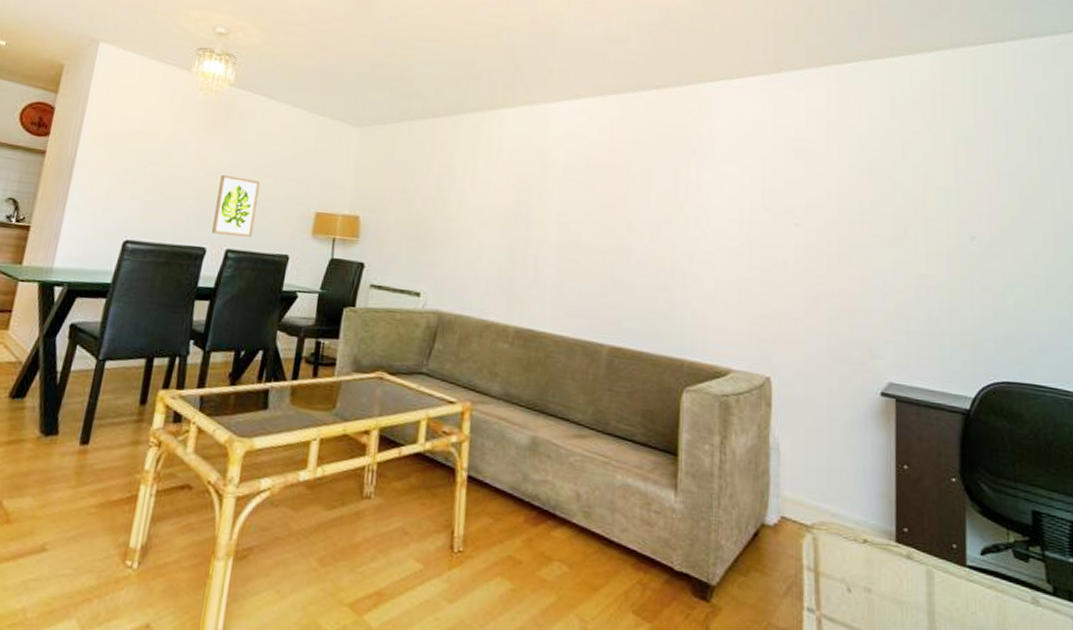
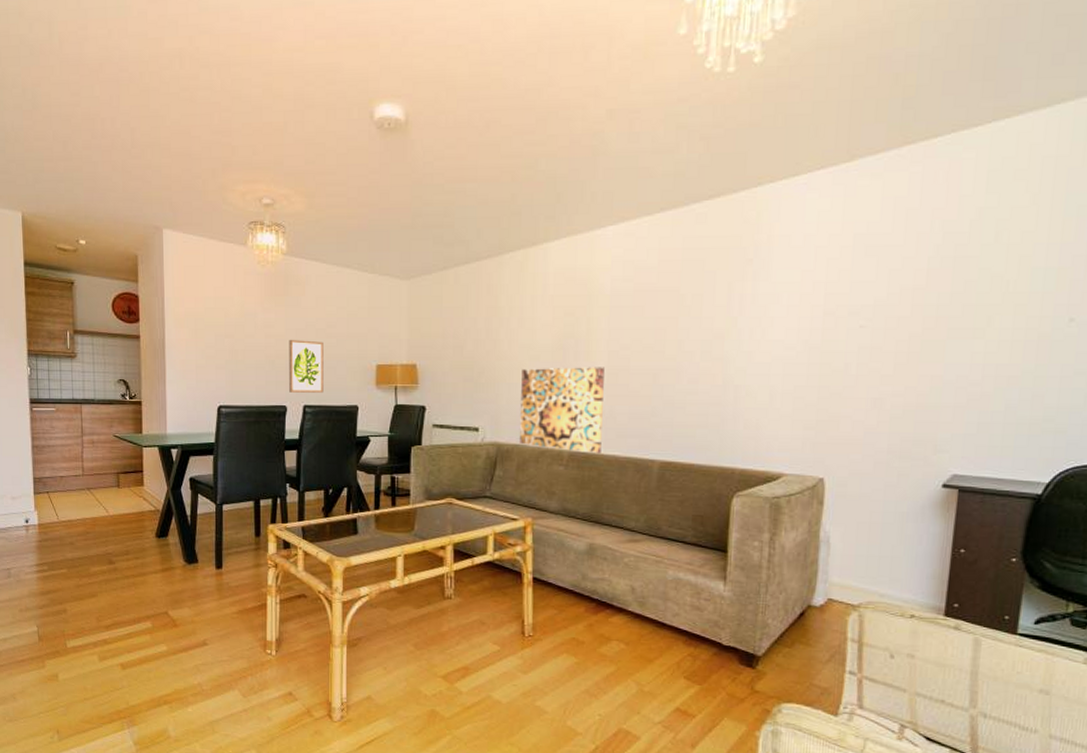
wall art: none [463,233,555,334] -> present [520,367,604,454]

